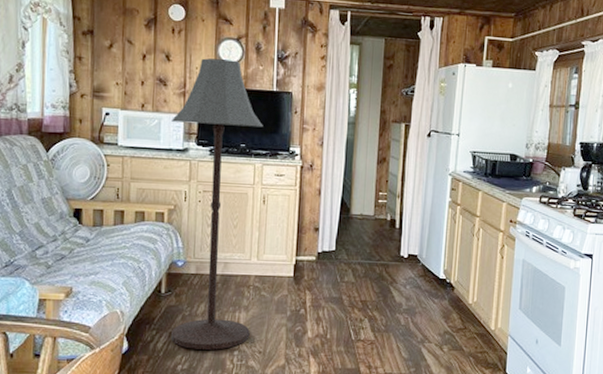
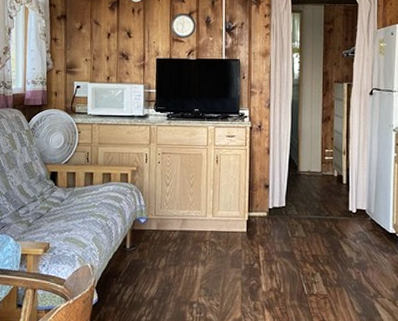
floor lamp: present [171,58,263,350] -> none [133,33,214,303]

